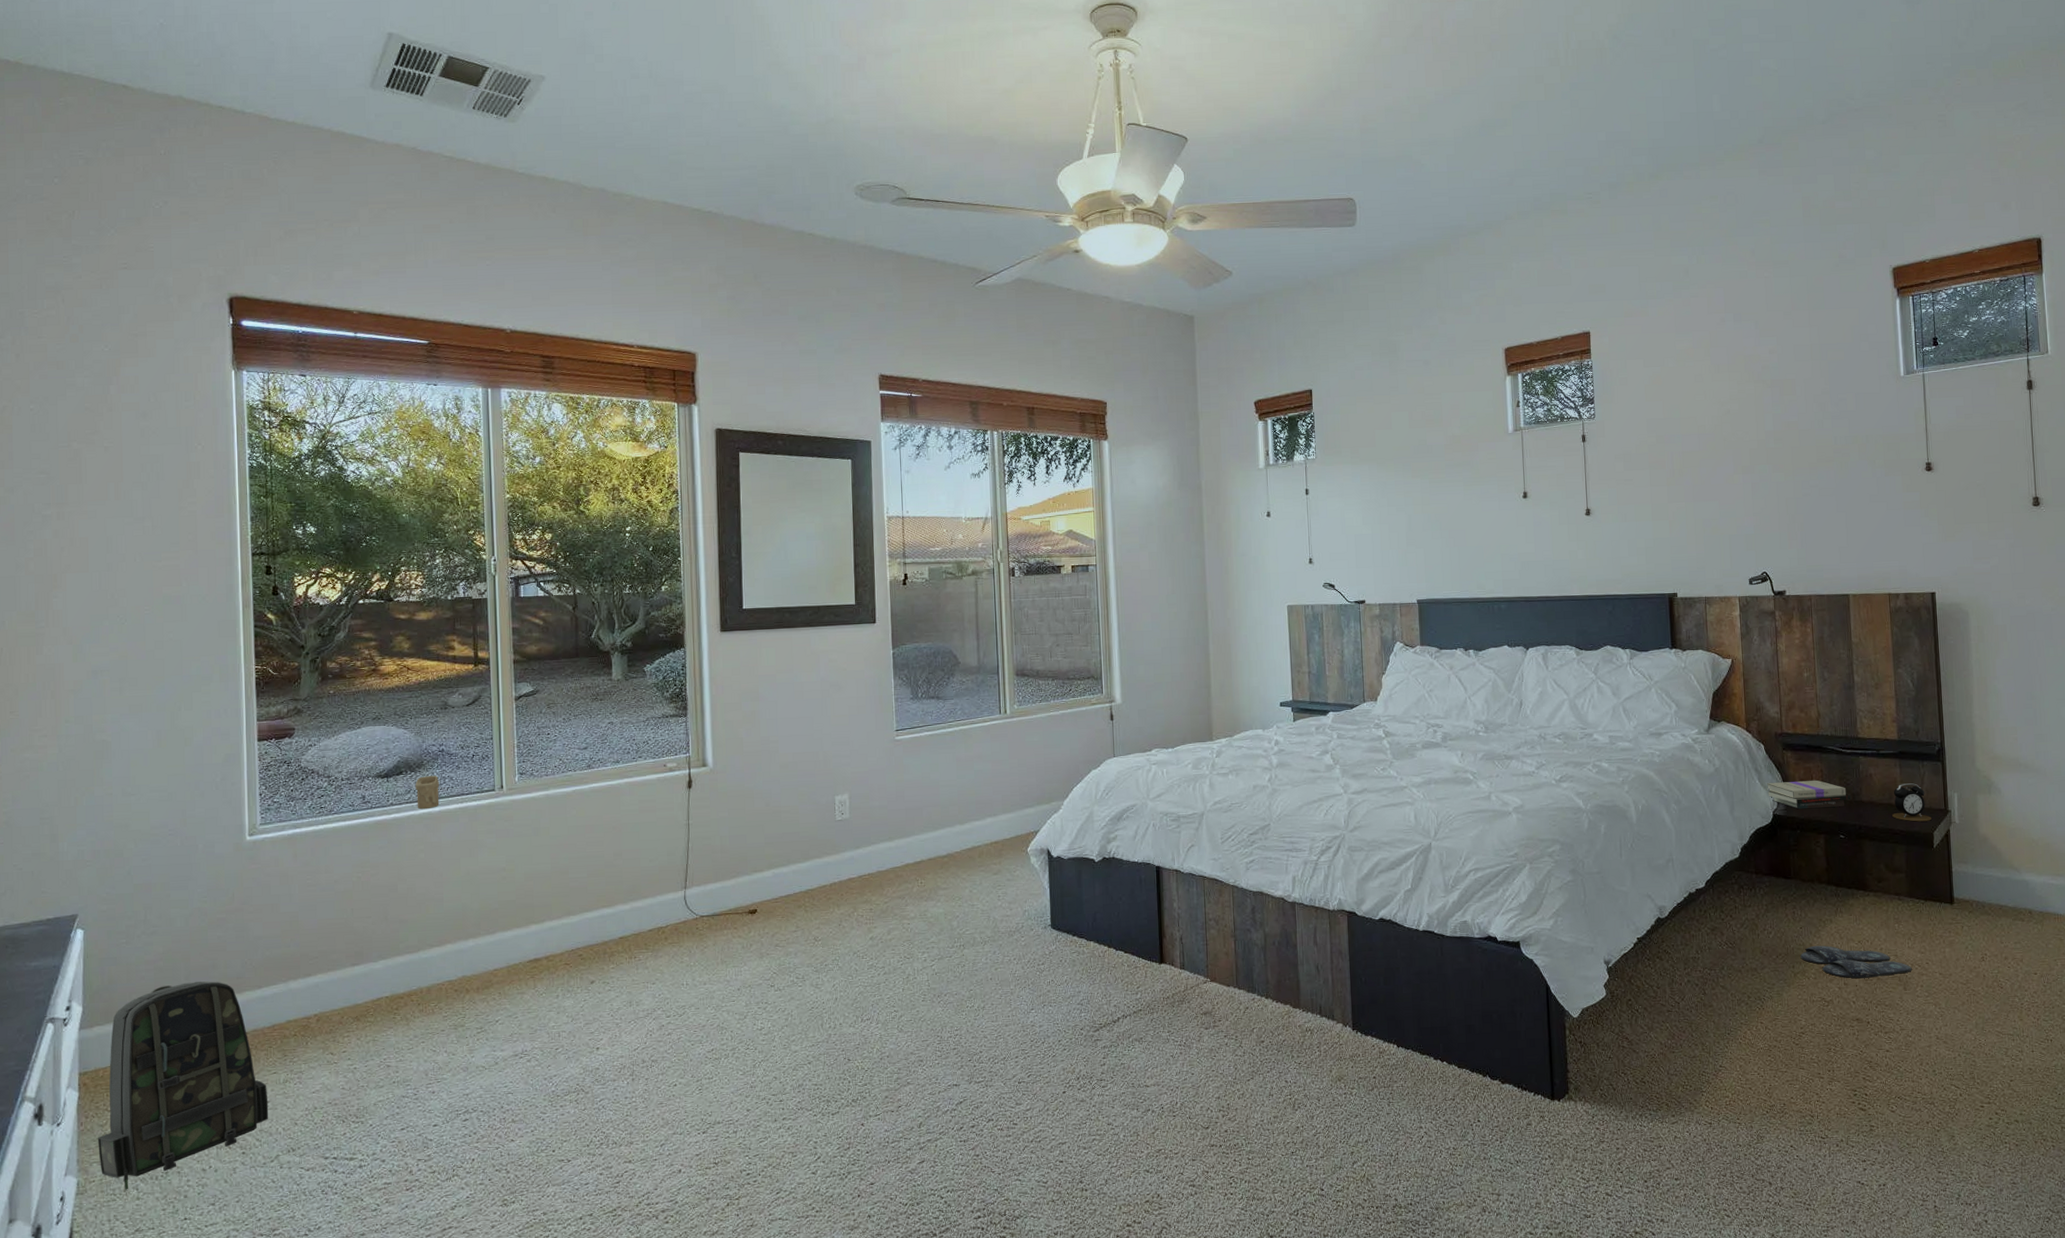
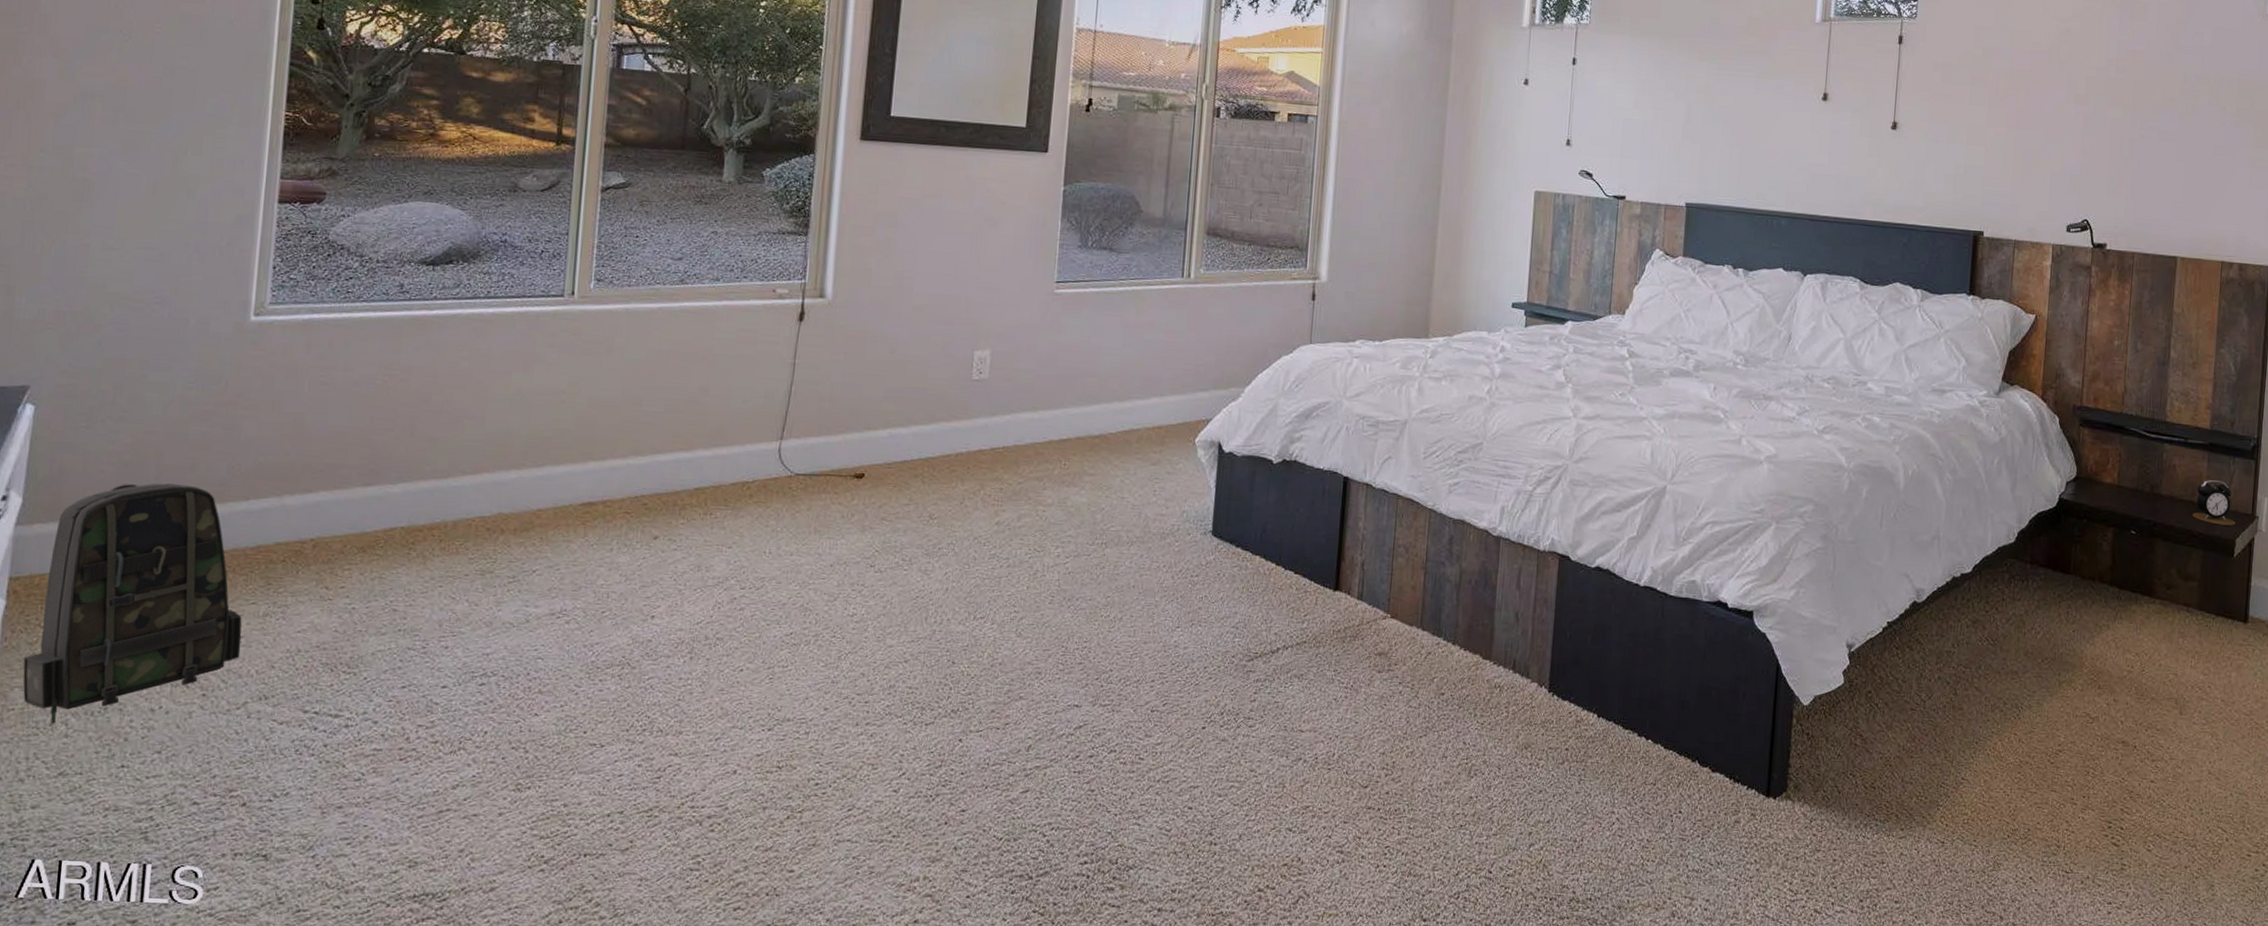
candle: present [415,776,440,810] -> none [466,269,498,310]
books: present [1767,780,1850,810] -> none [2056,462,2148,498]
slippers: present [1800,945,1912,979] -> none [2068,652,2192,697]

